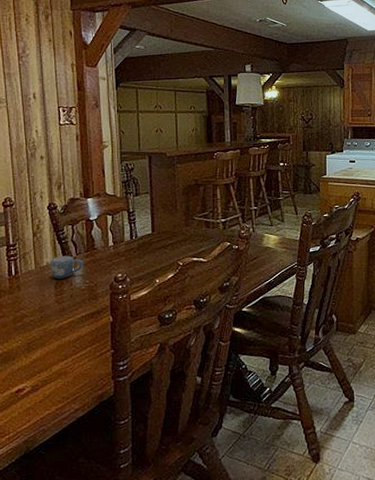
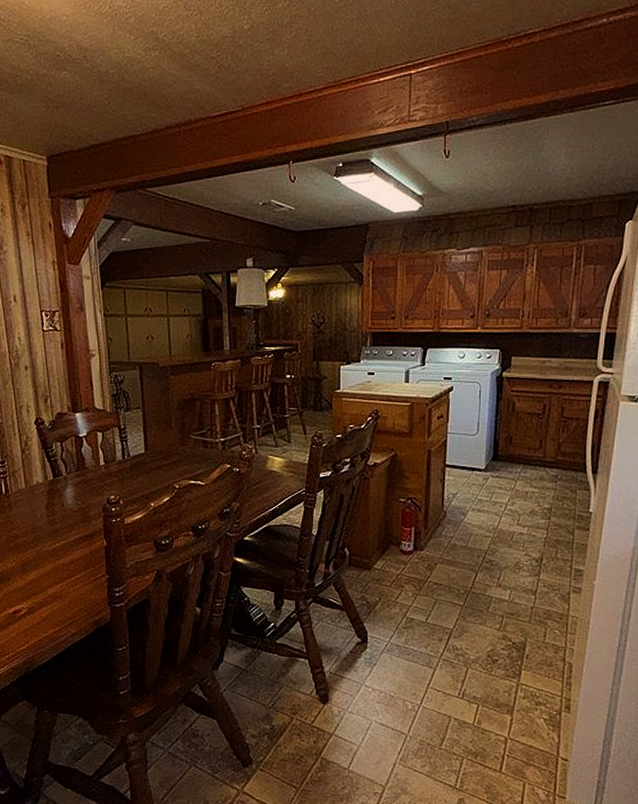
mug: present [50,255,83,279] -> none [40,474,74,499]

